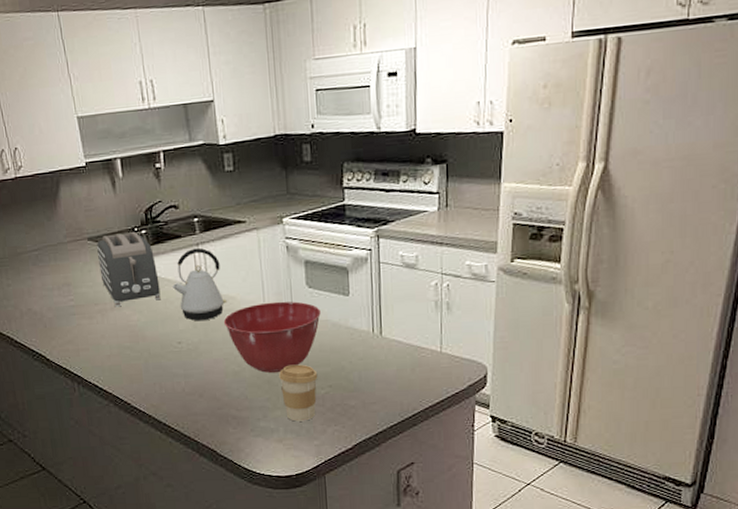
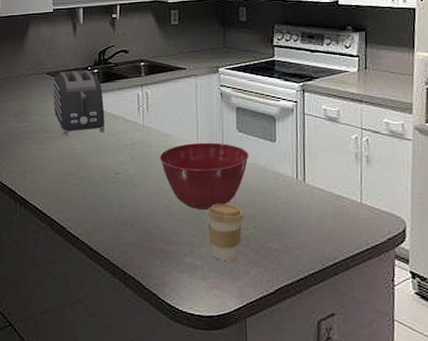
kettle: present [171,247,227,321] -> none [115,88,164,154]

